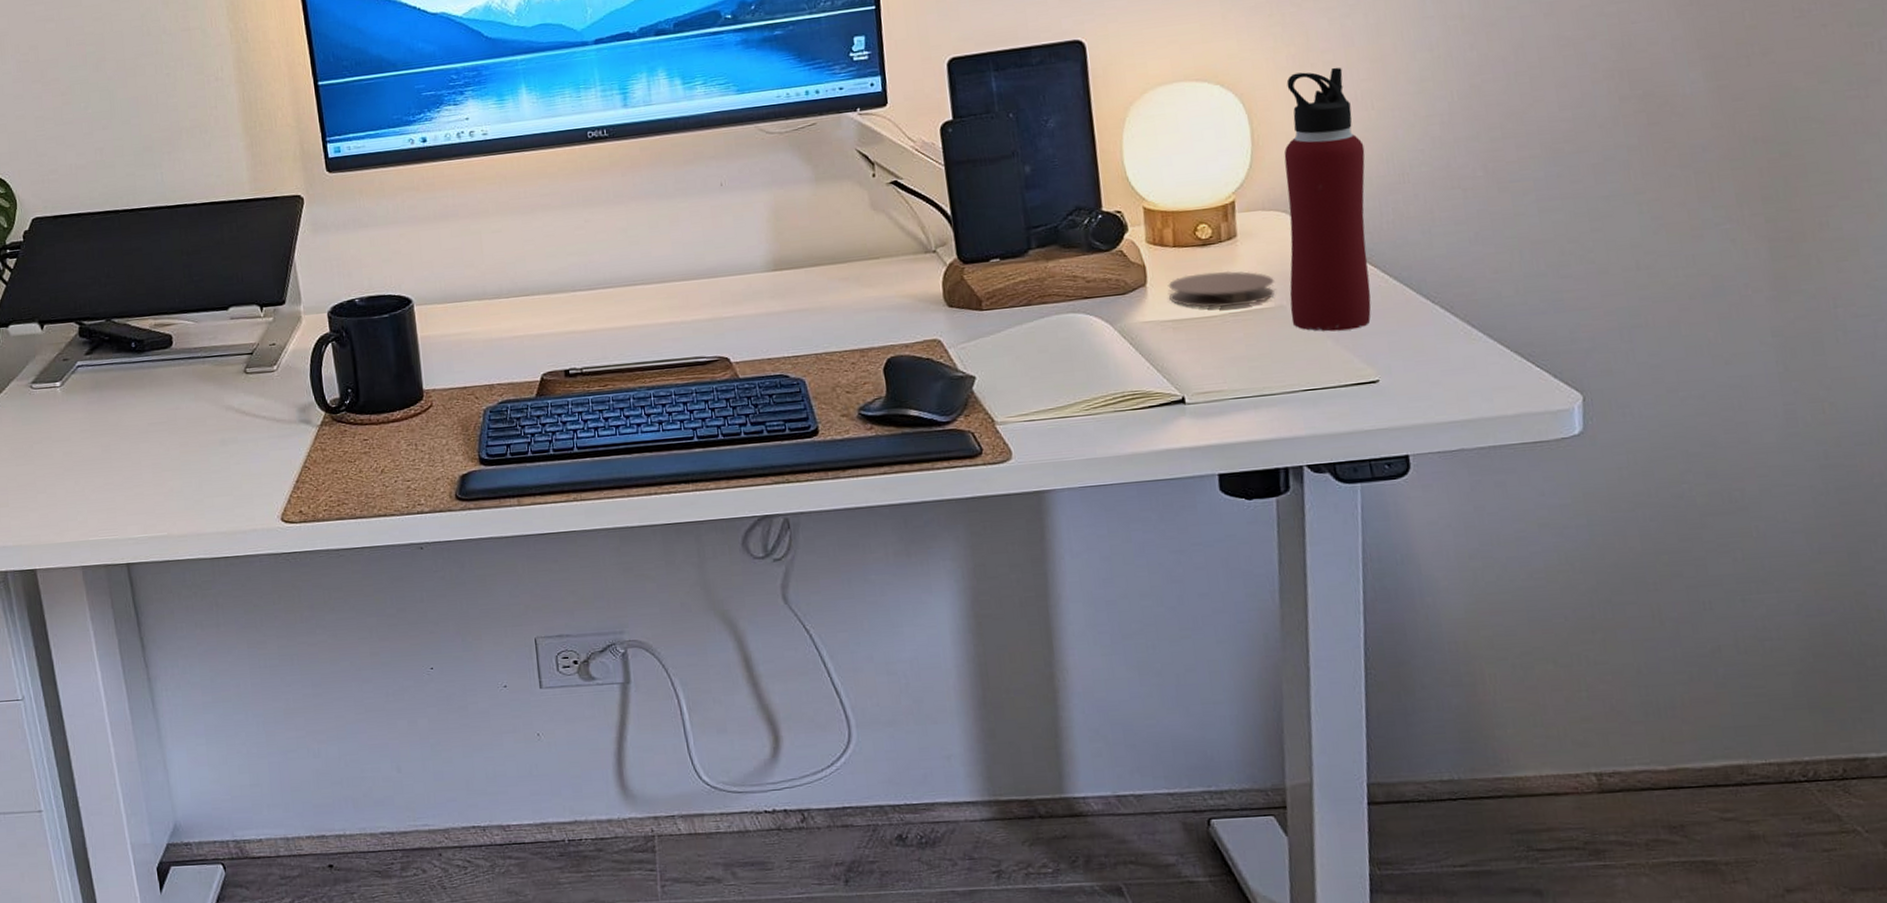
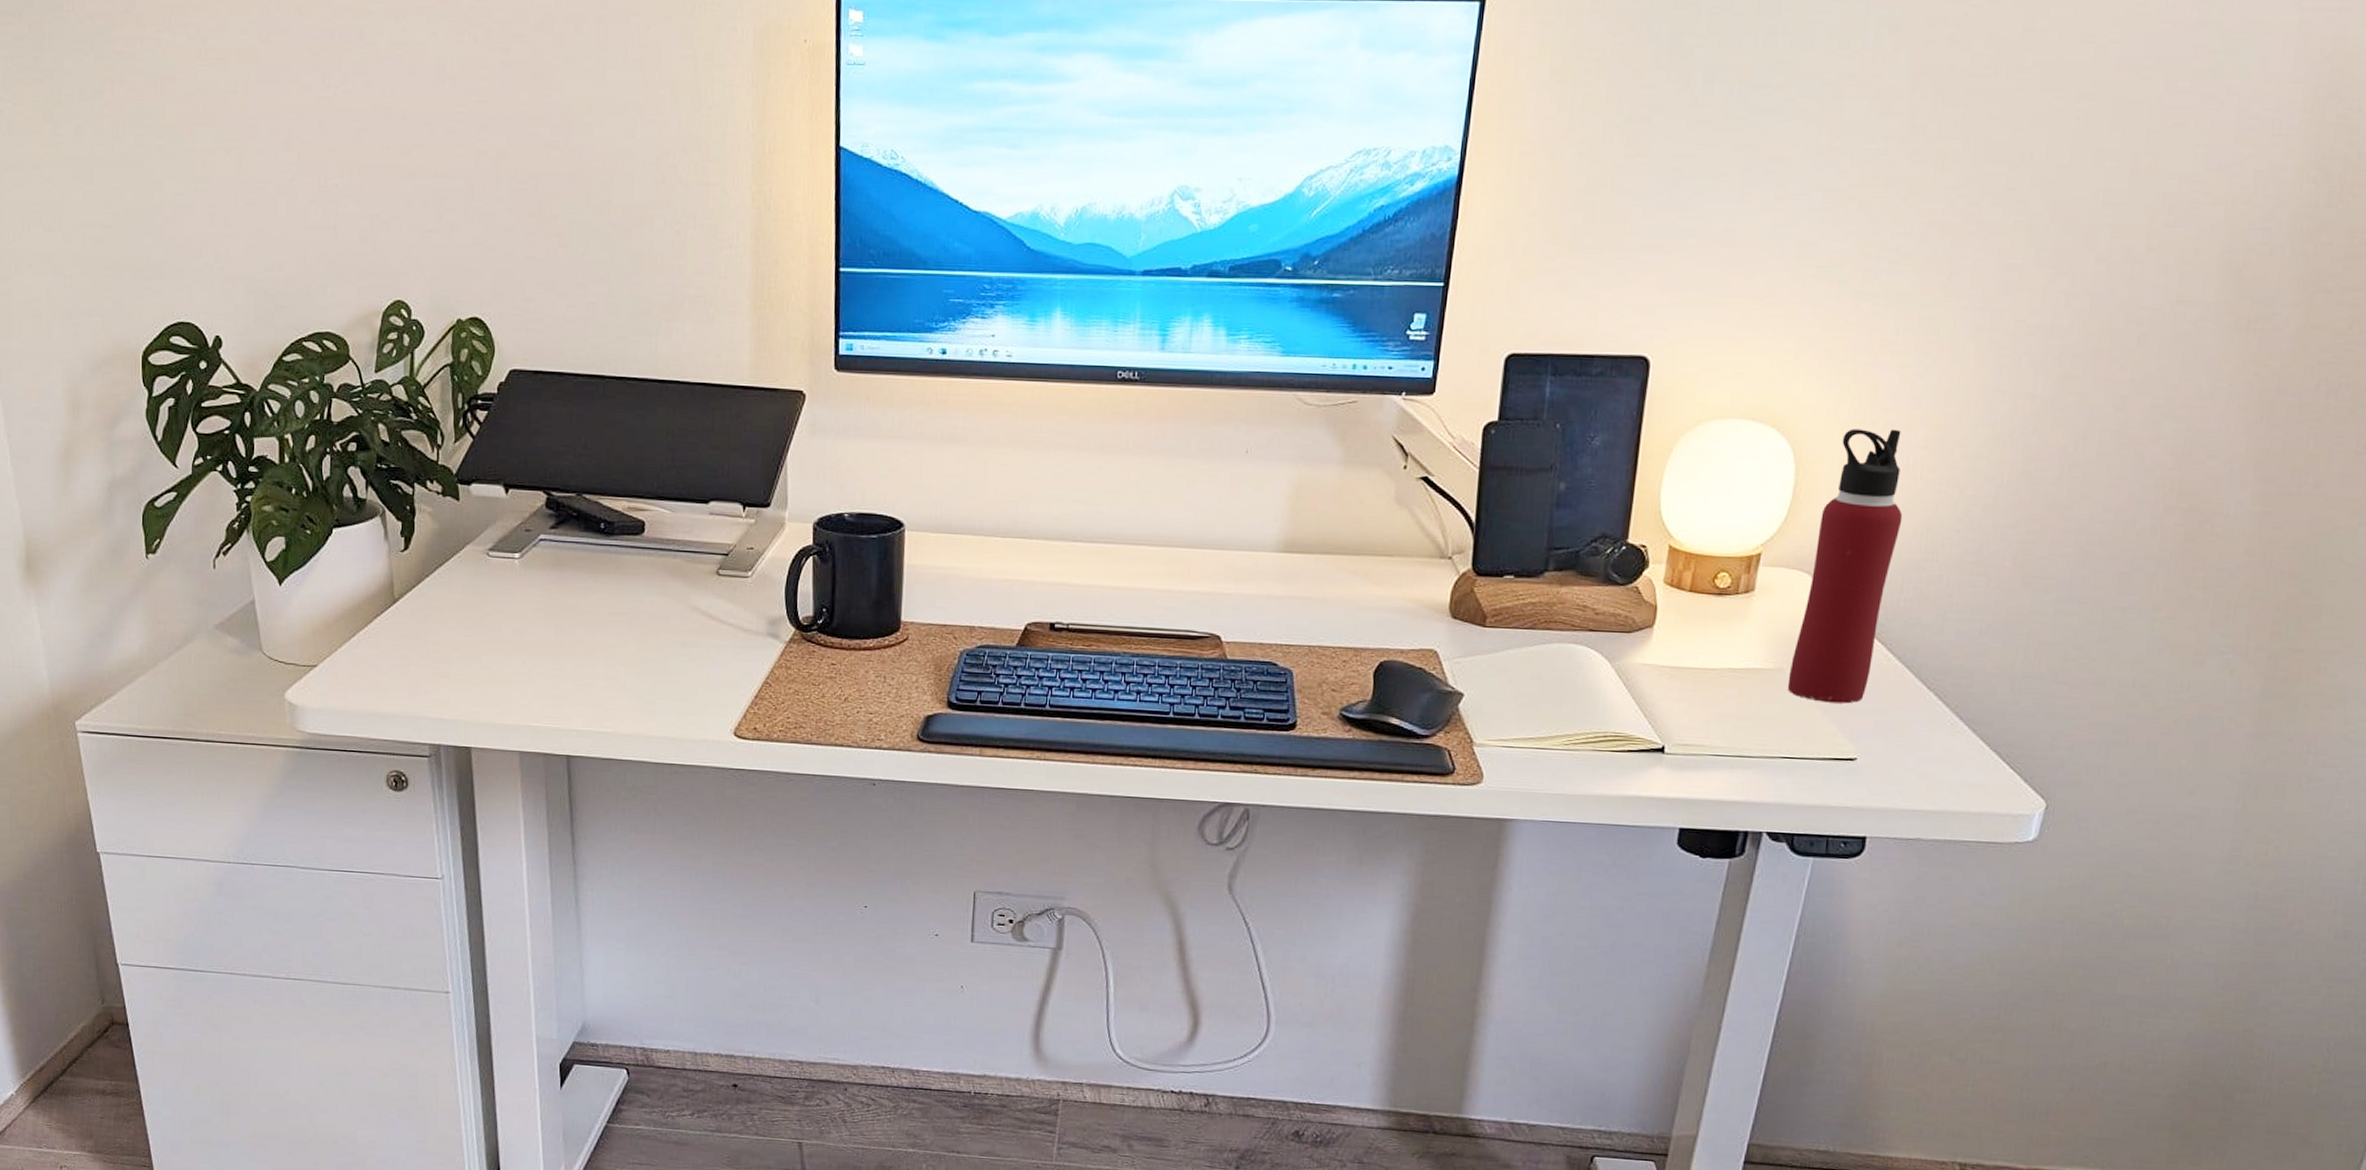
coaster: present [1168,270,1276,309] -> none [1672,622,1782,663]

